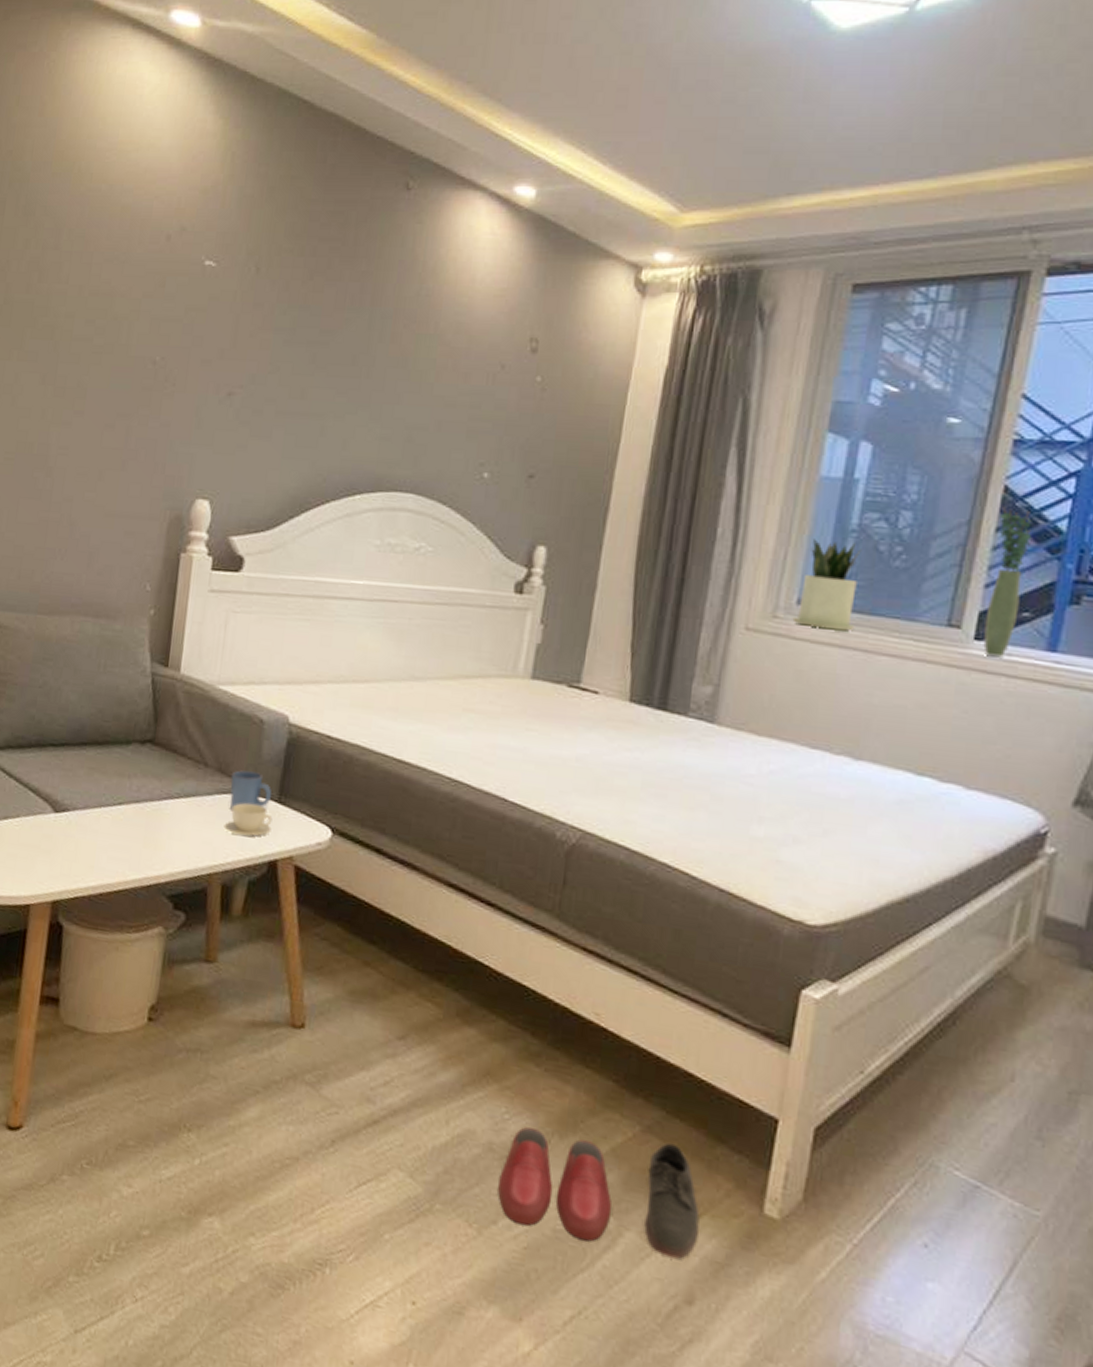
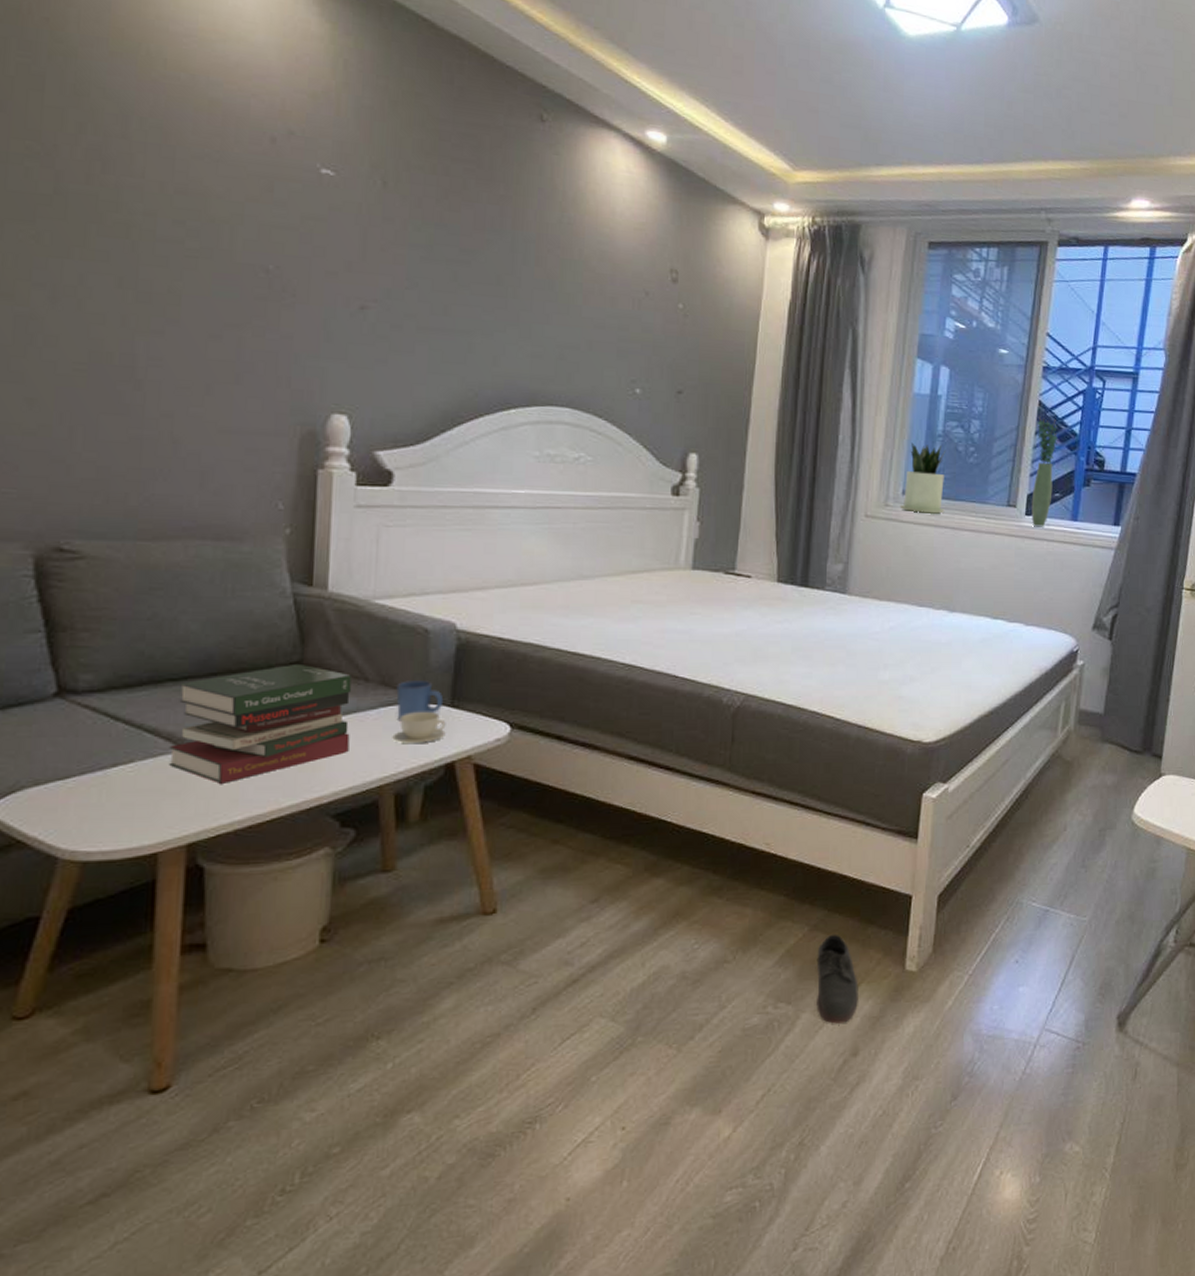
books: none [45,741,194,849] -> present [169,663,352,784]
slippers: present [498,1127,612,1242] -> none [693,949,790,1033]

